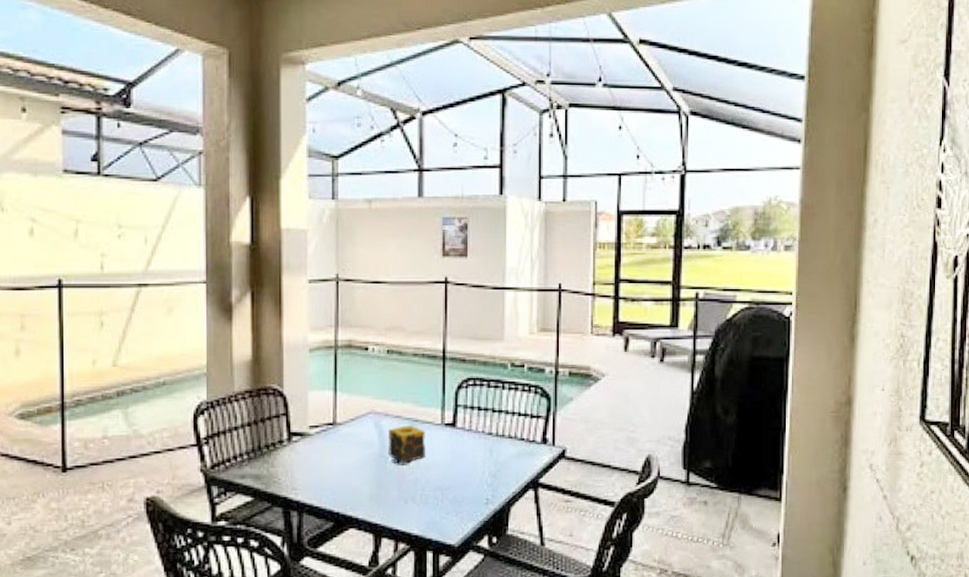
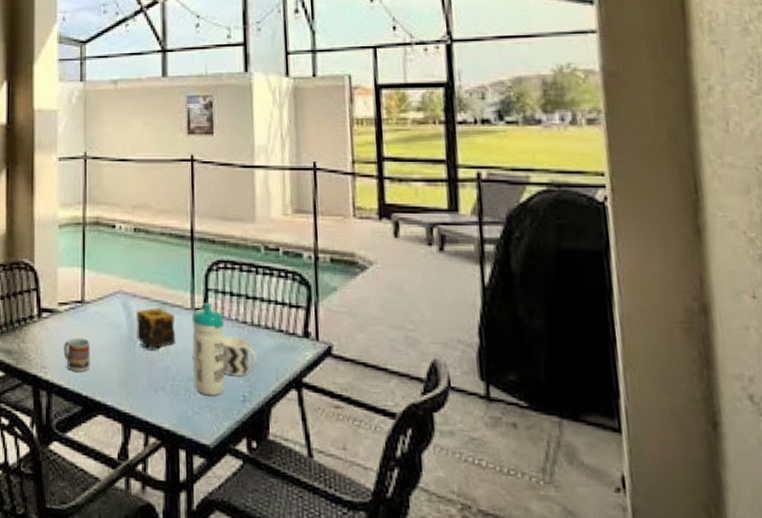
cup: none [315,458,343,491] -> present [64,337,91,373]
water bottle: none [441,417,471,502] -> present [192,302,225,396]
cup: none [469,446,500,483] -> present [222,336,257,377]

